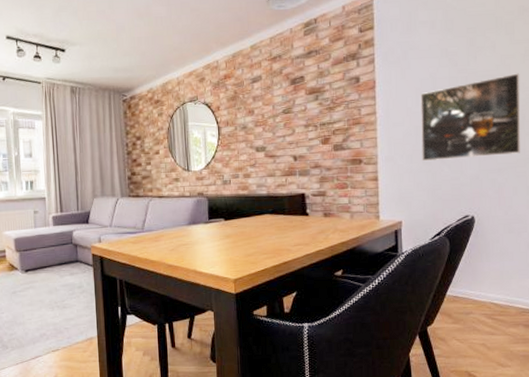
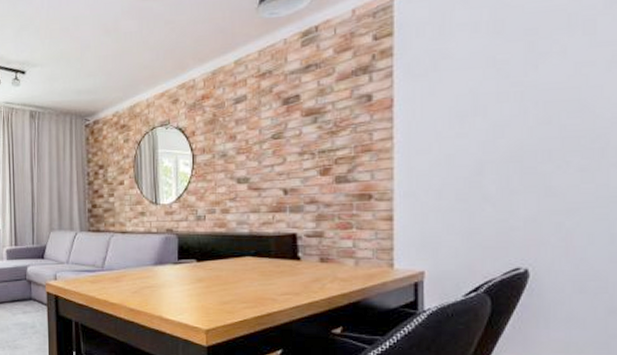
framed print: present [419,73,521,161] -> none [453,85,603,198]

